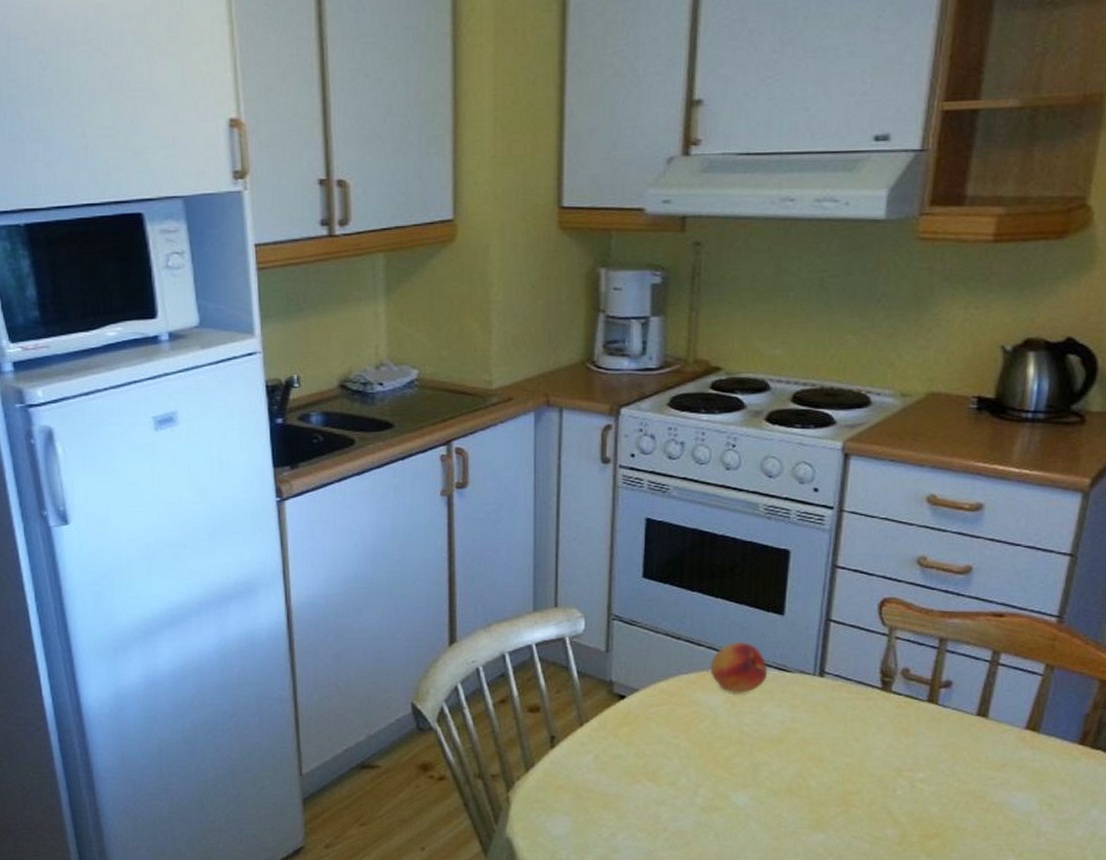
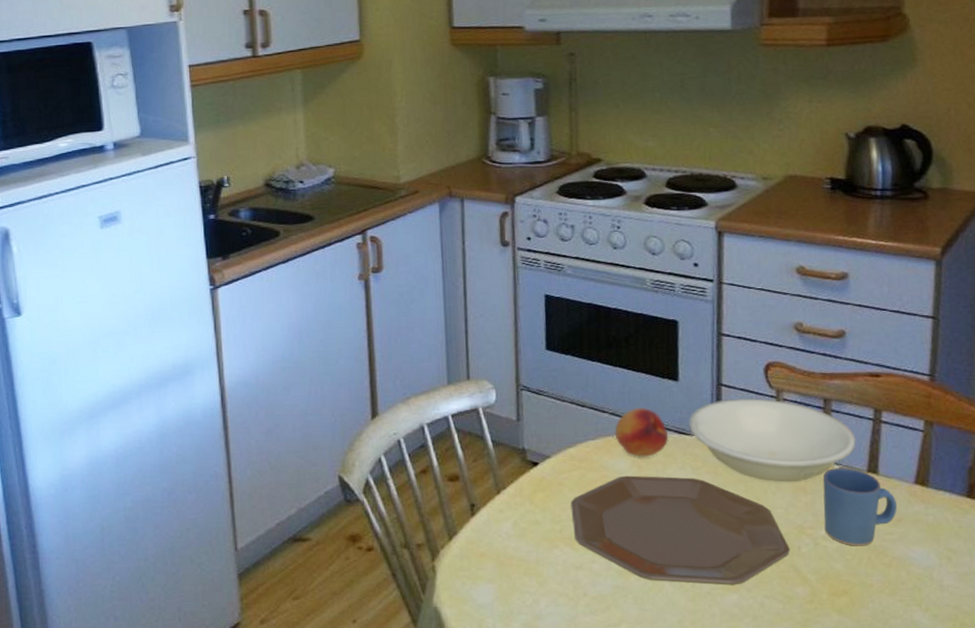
plate: none [657,711,884,825] -> present [570,475,790,586]
bowl: none [790,636,969,724] -> present [688,398,856,483]
mug: none [923,710,1003,790] -> present [822,468,897,546]

